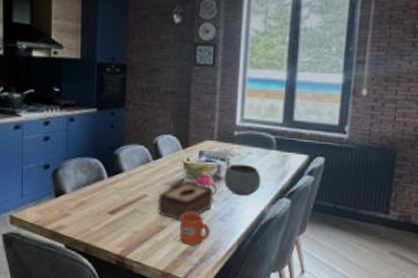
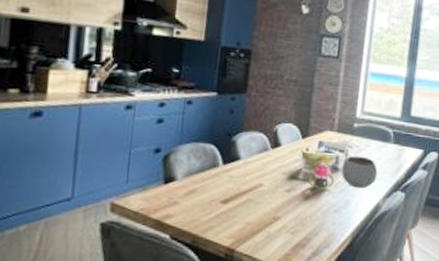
tissue box: present [158,181,214,222] -> none [272,171,330,213]
mug: present [180,213,210,246] -> none [293,204,325,239]

